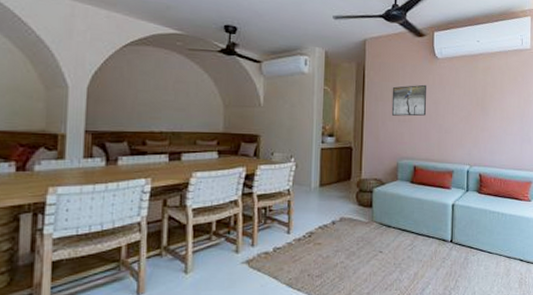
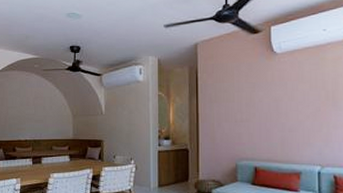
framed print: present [391,84,427,117] -> none [227,82,266,116]

